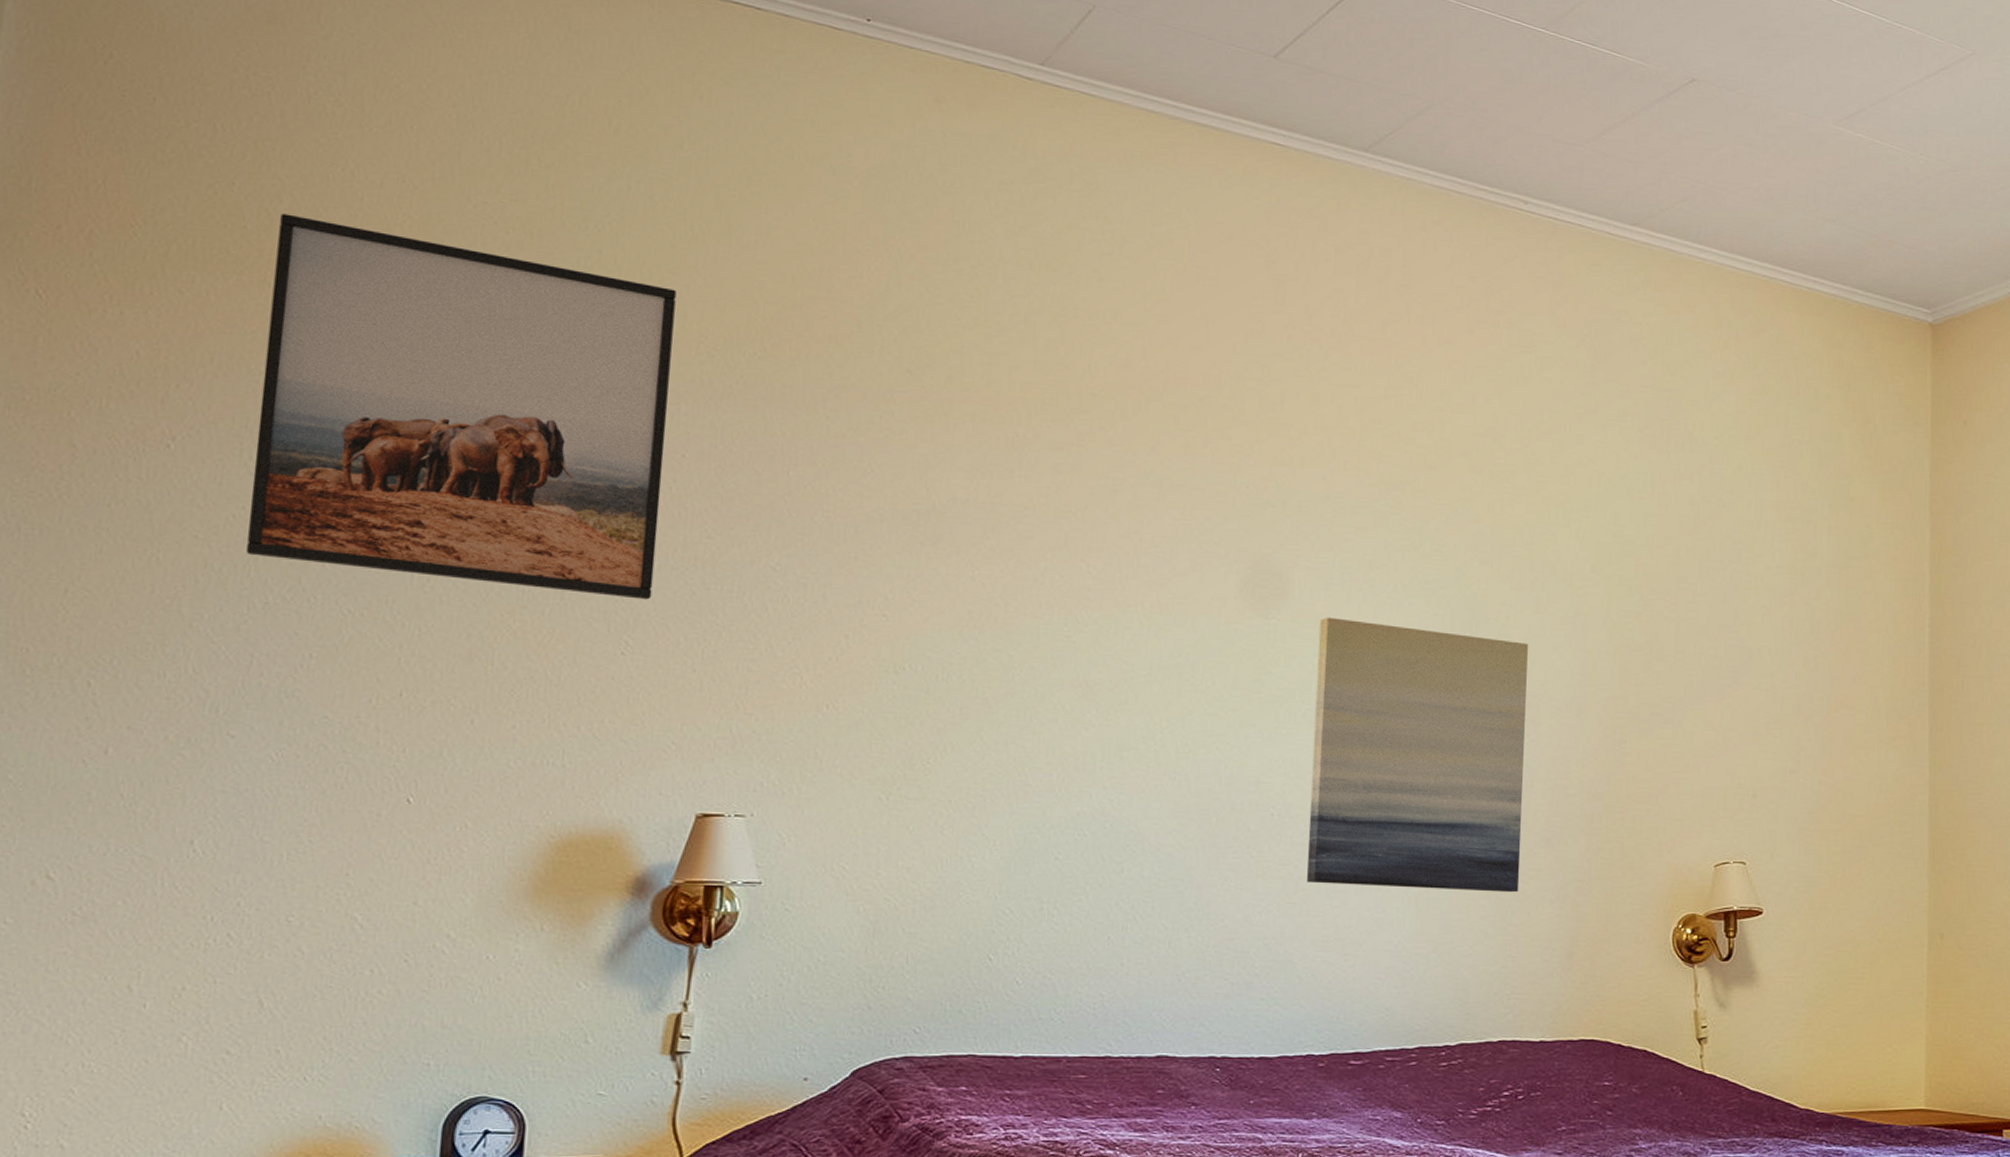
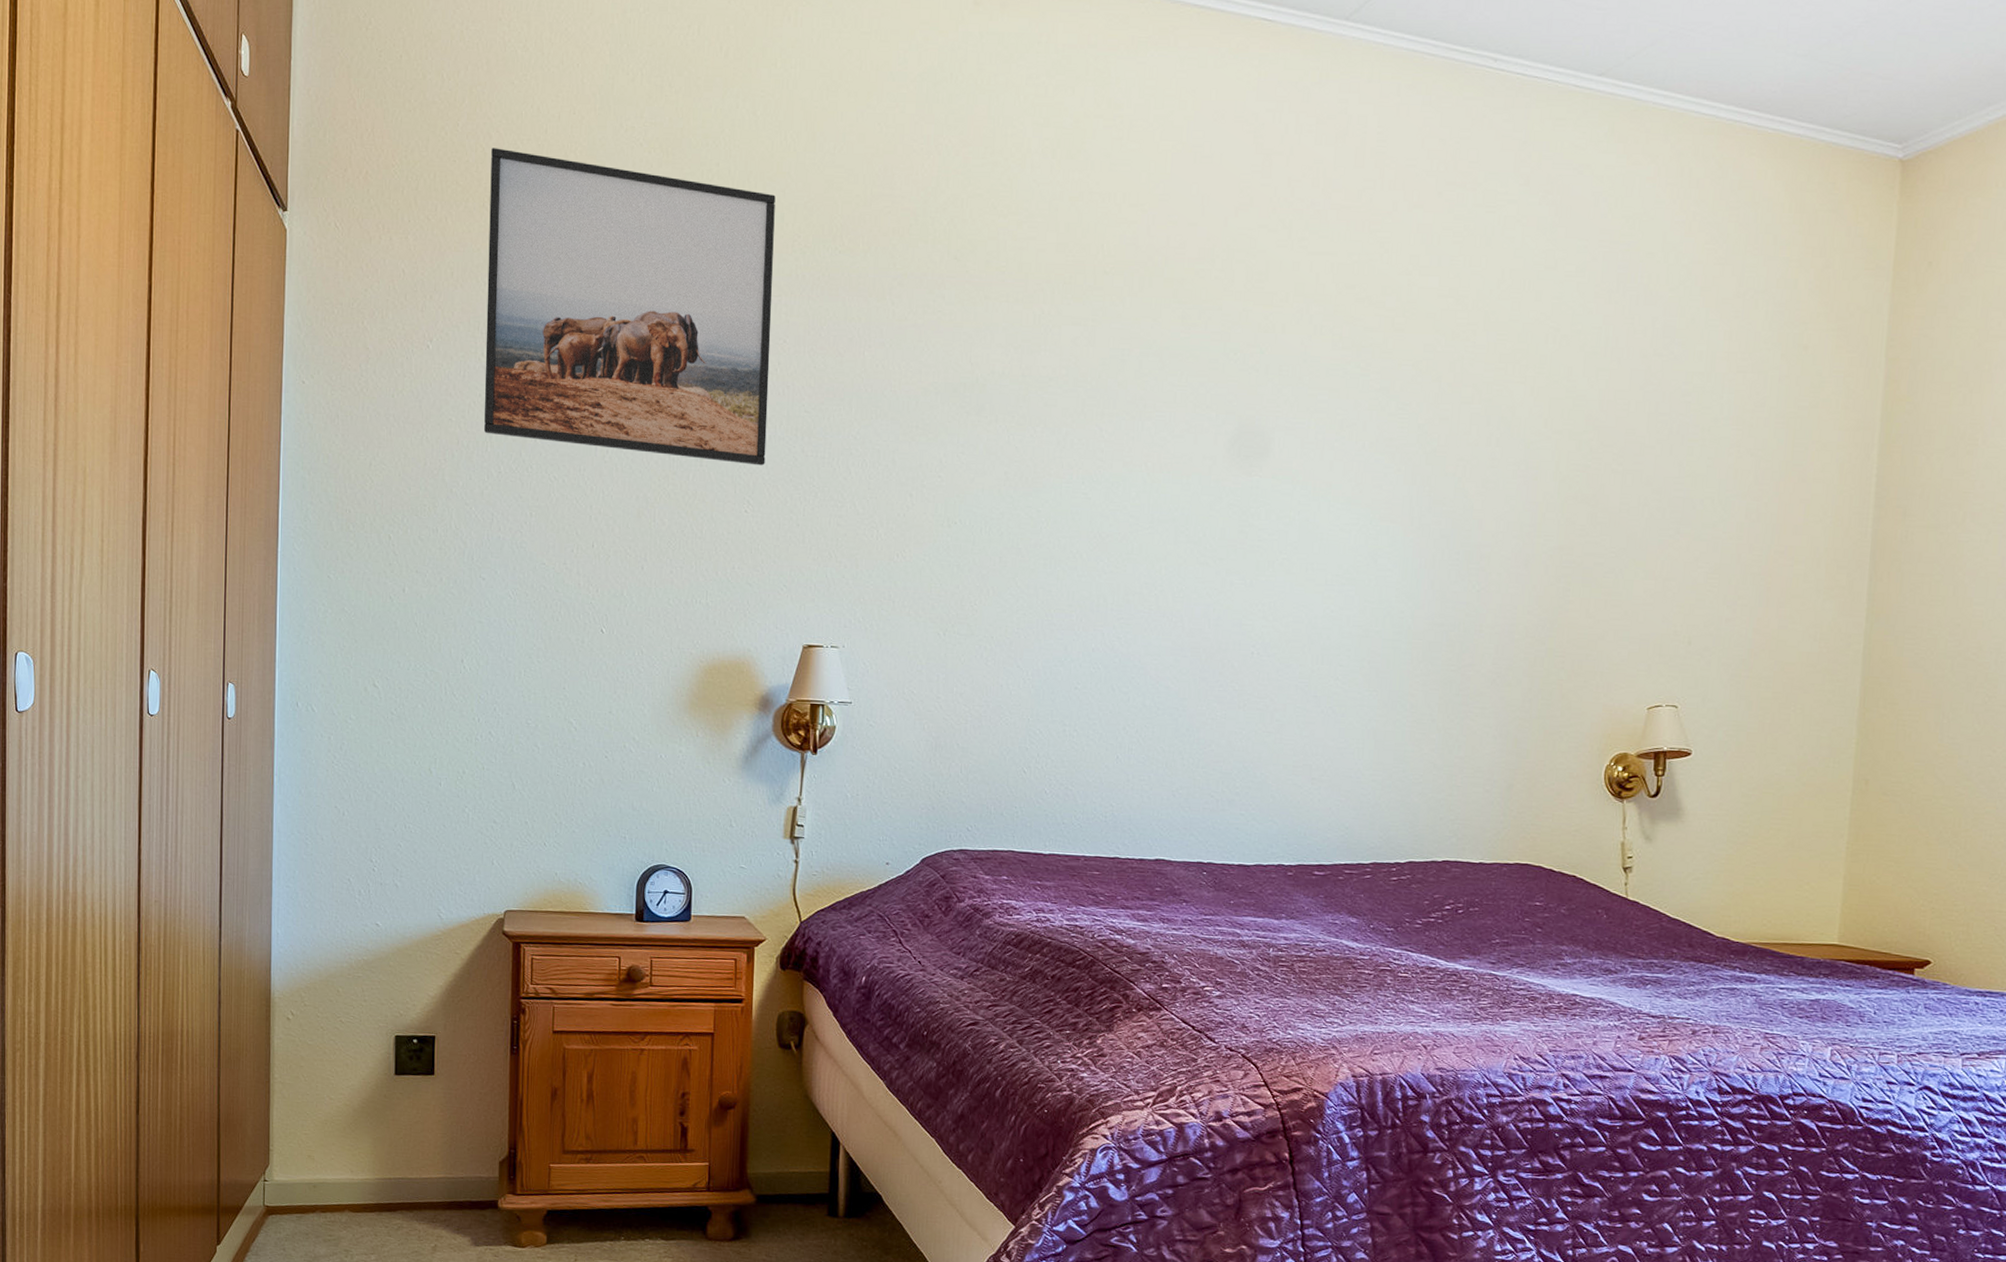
wall art: present [1306,617,1528,893] -> none [1280,474,1482,729]

